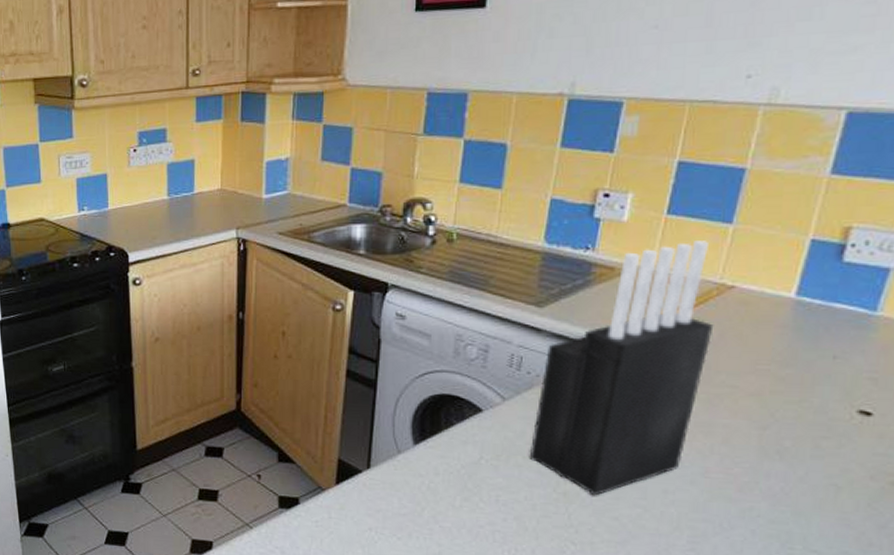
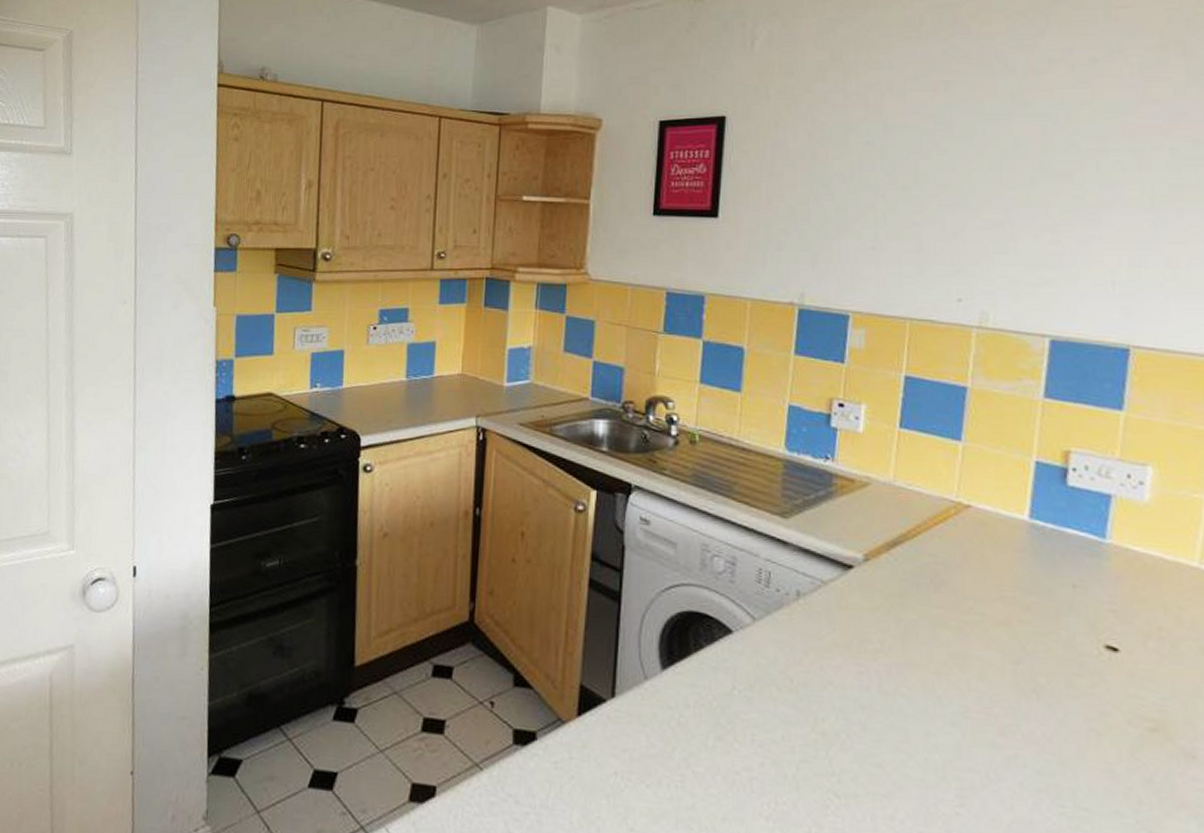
knife block: present [529,241,714,496] -> none [783,456,956,737]

